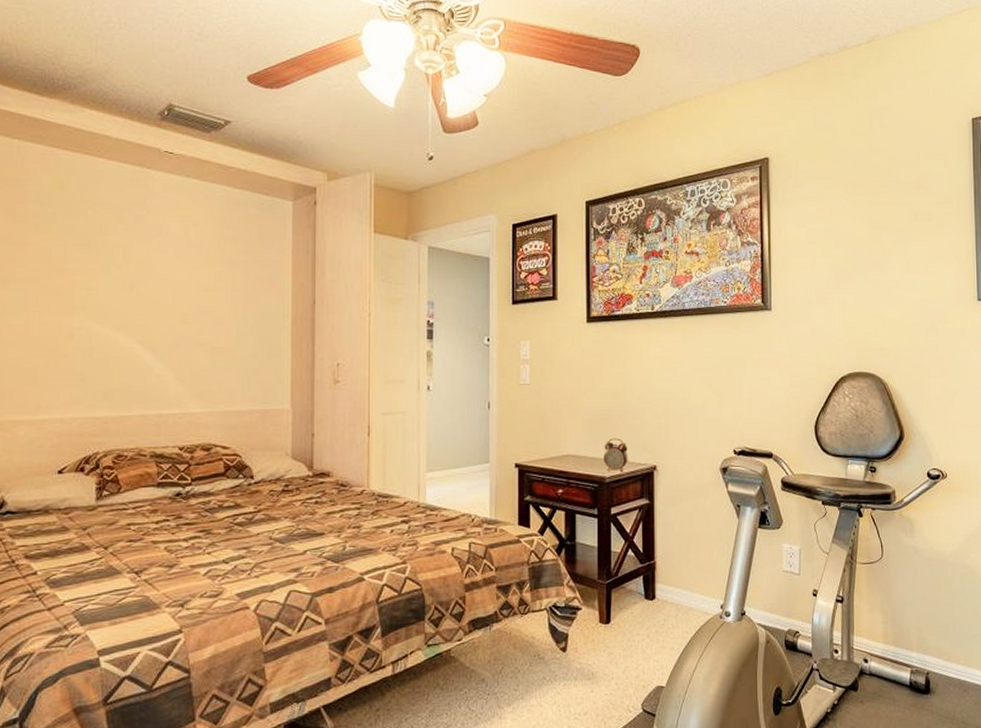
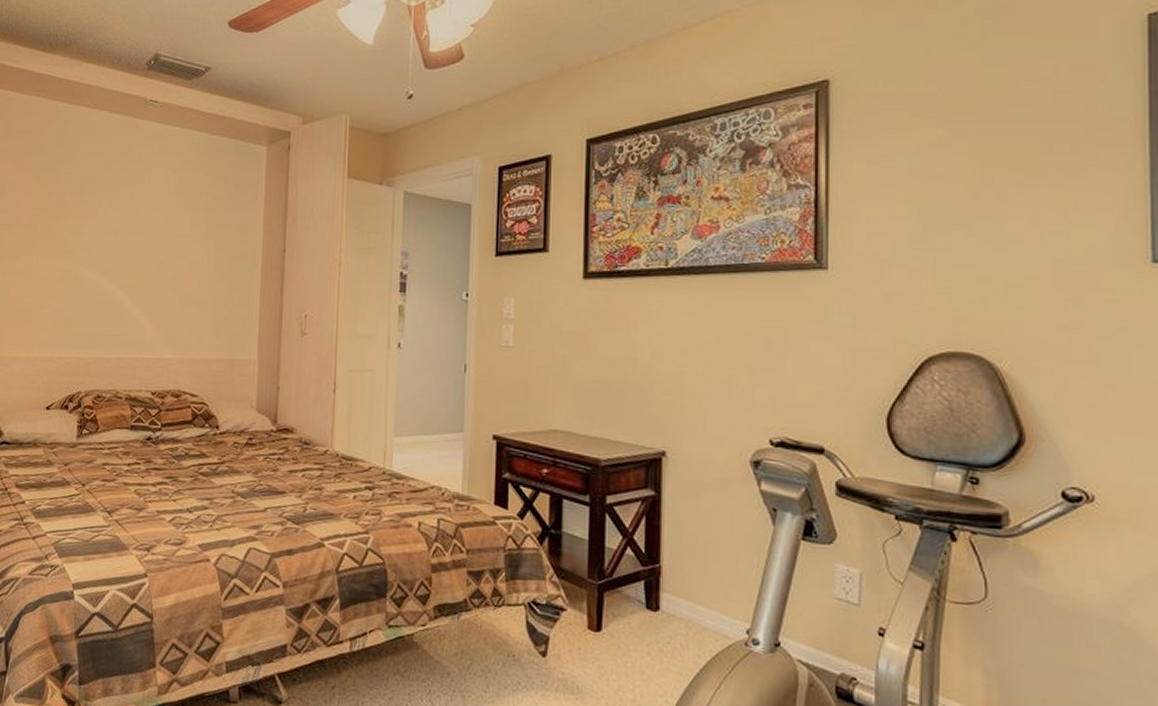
alarm clock: present [604,438,628,472] -> none [599,414,630,455]

